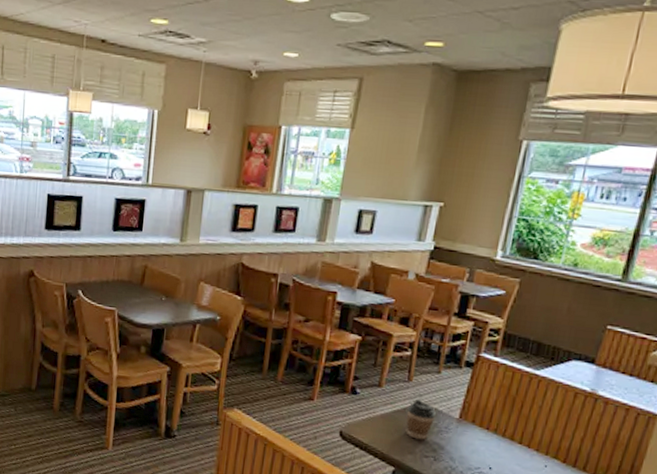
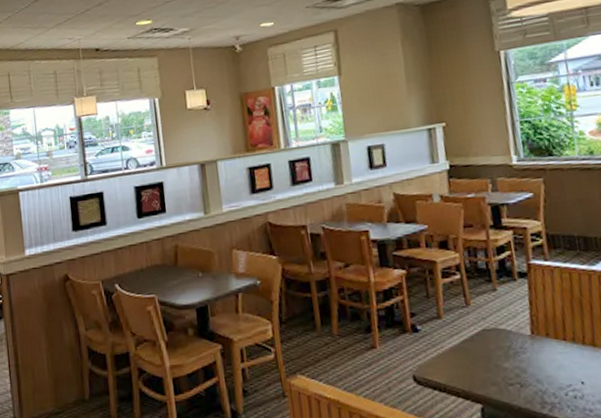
coffee cup: present [405,399,437,440] -> none [474,322,507,368]

